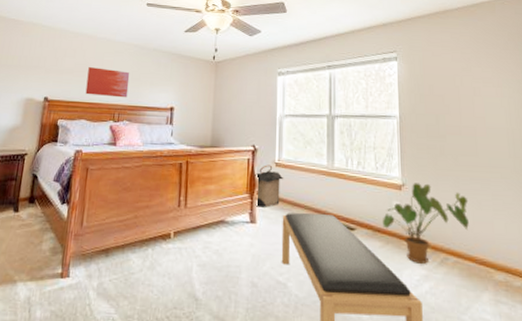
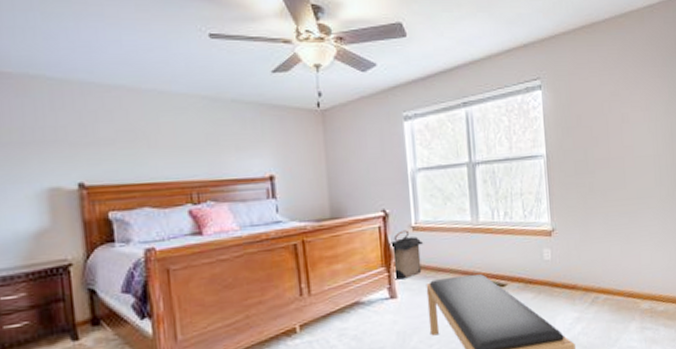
wall art: present [85,67,130,98] -> none [138,133,206,173]
house plant: present [382,183,469,264] -> none [533,225,618,308]

